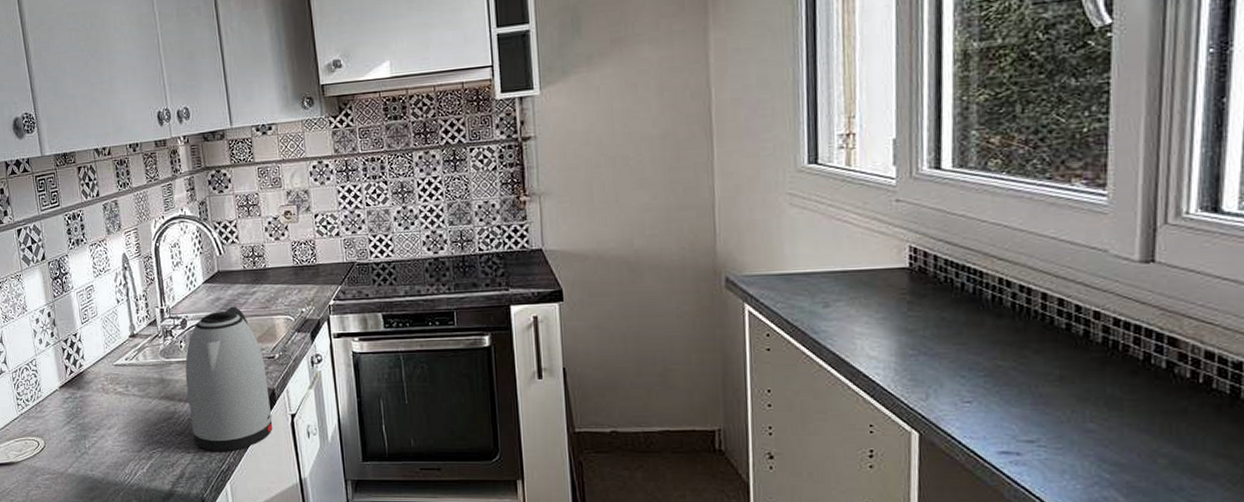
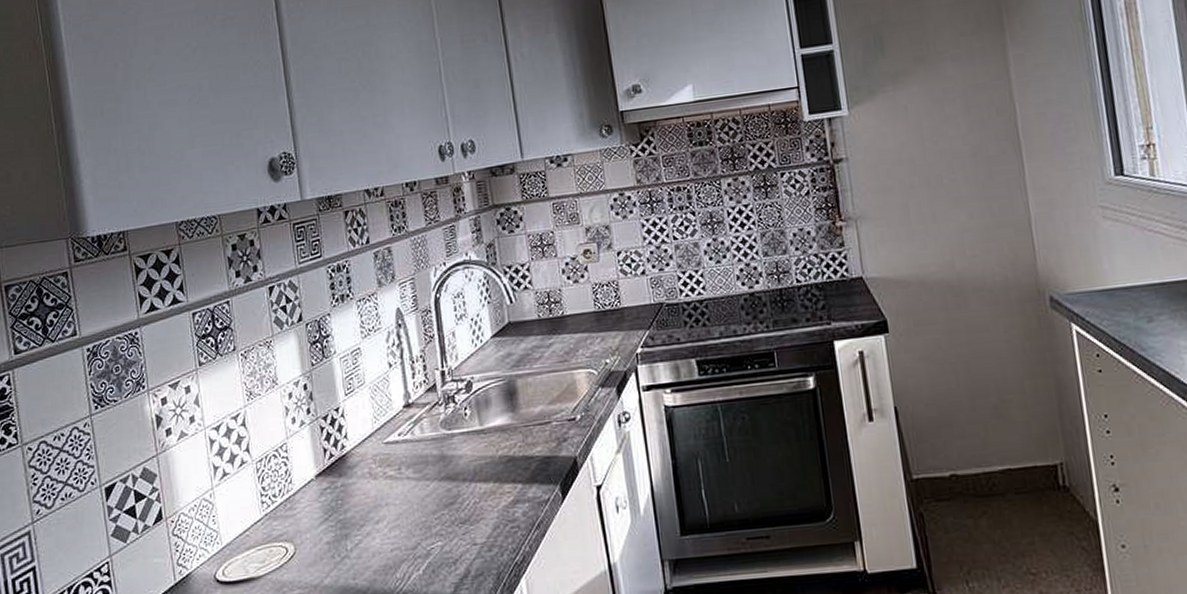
kettle: present [185,306,273,451] -> none [470,362,576,540]

